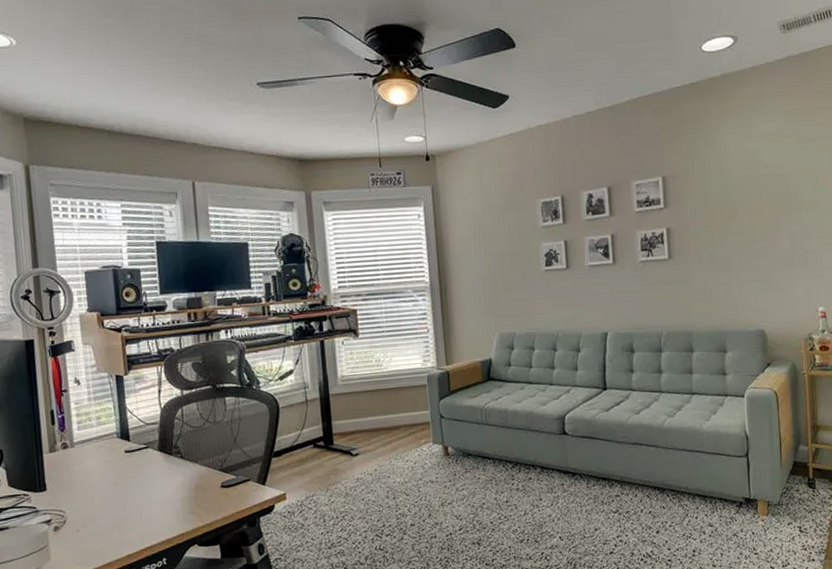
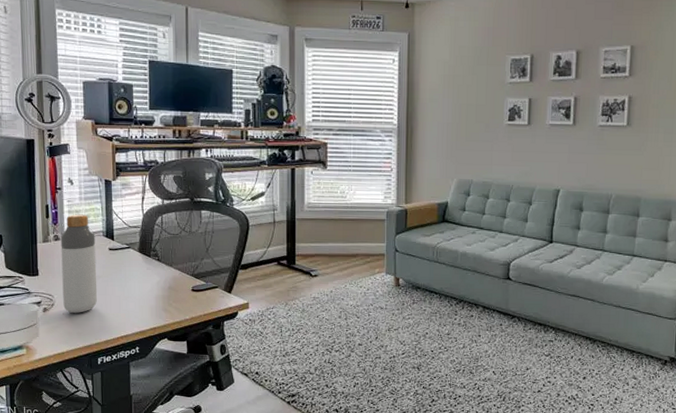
bottle: none [69,416,116,529] -> present [60,214,98,313]

